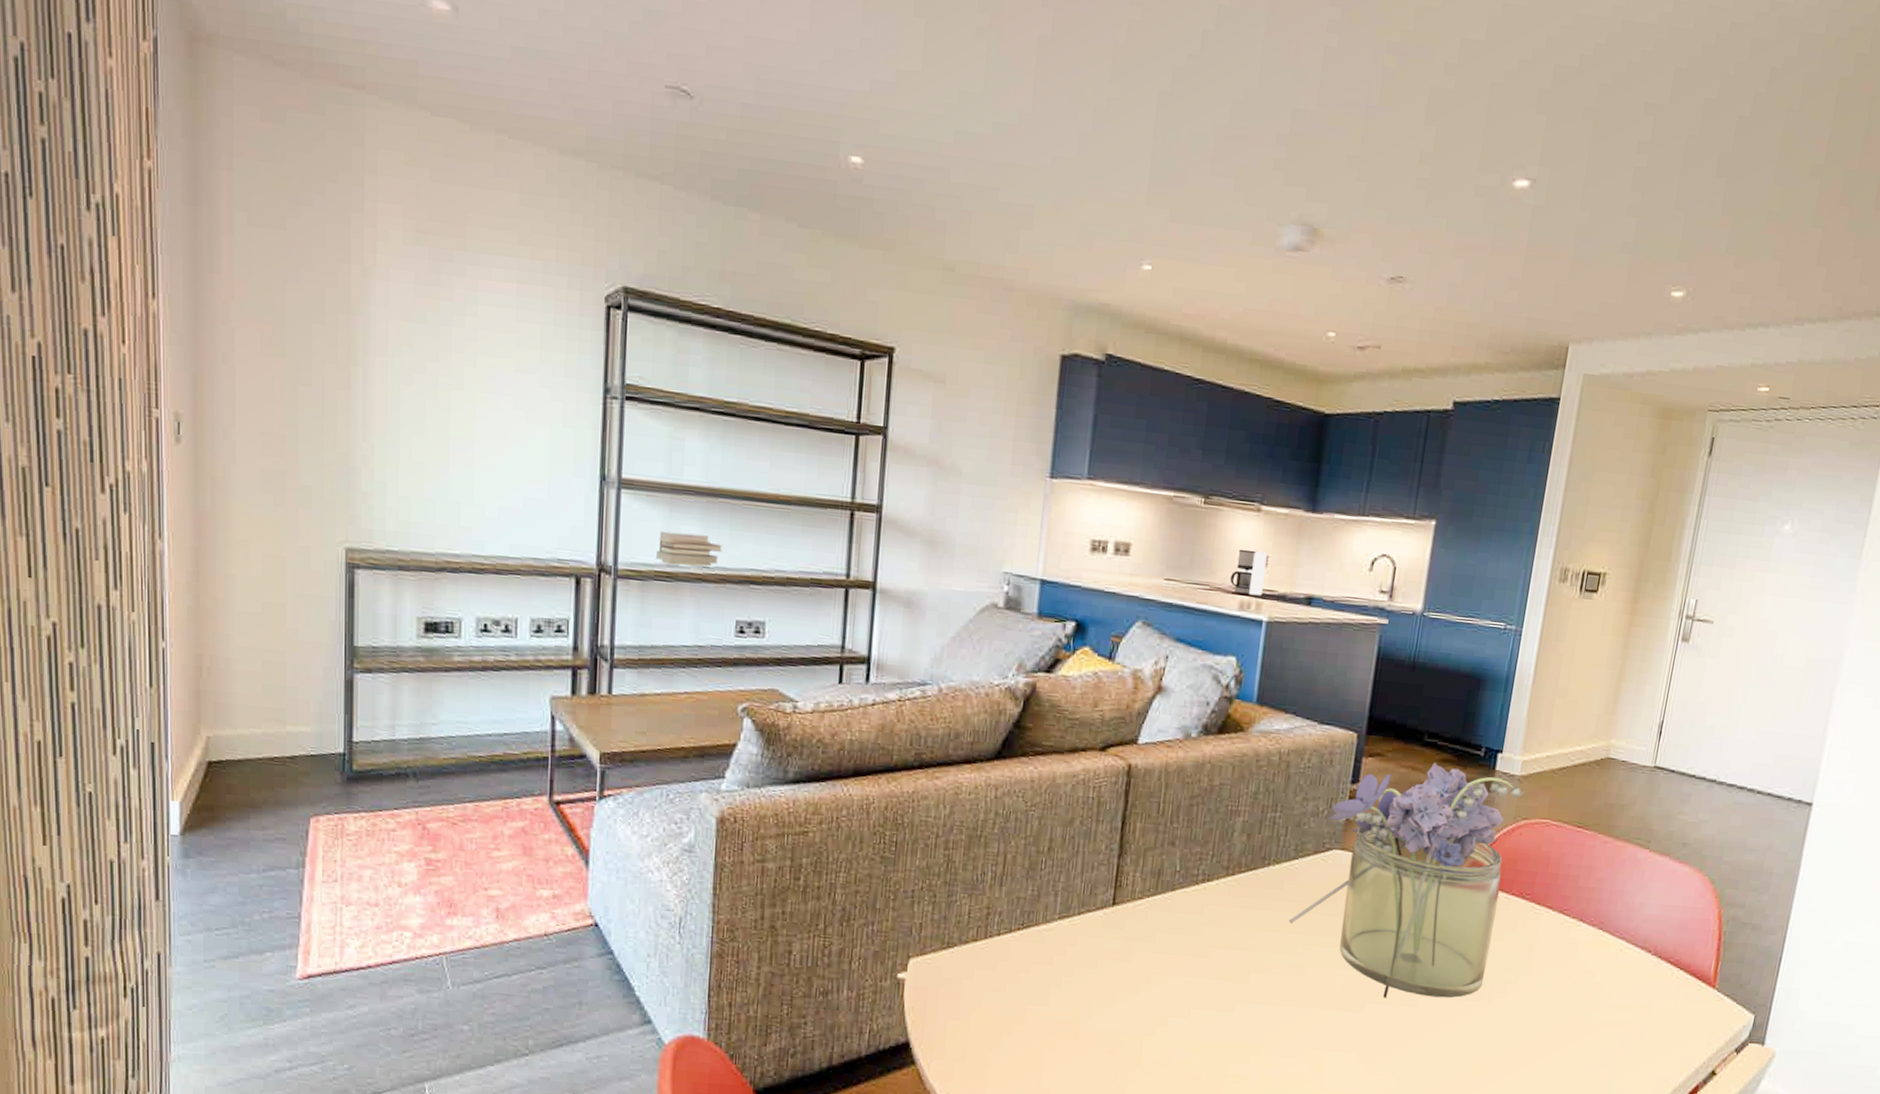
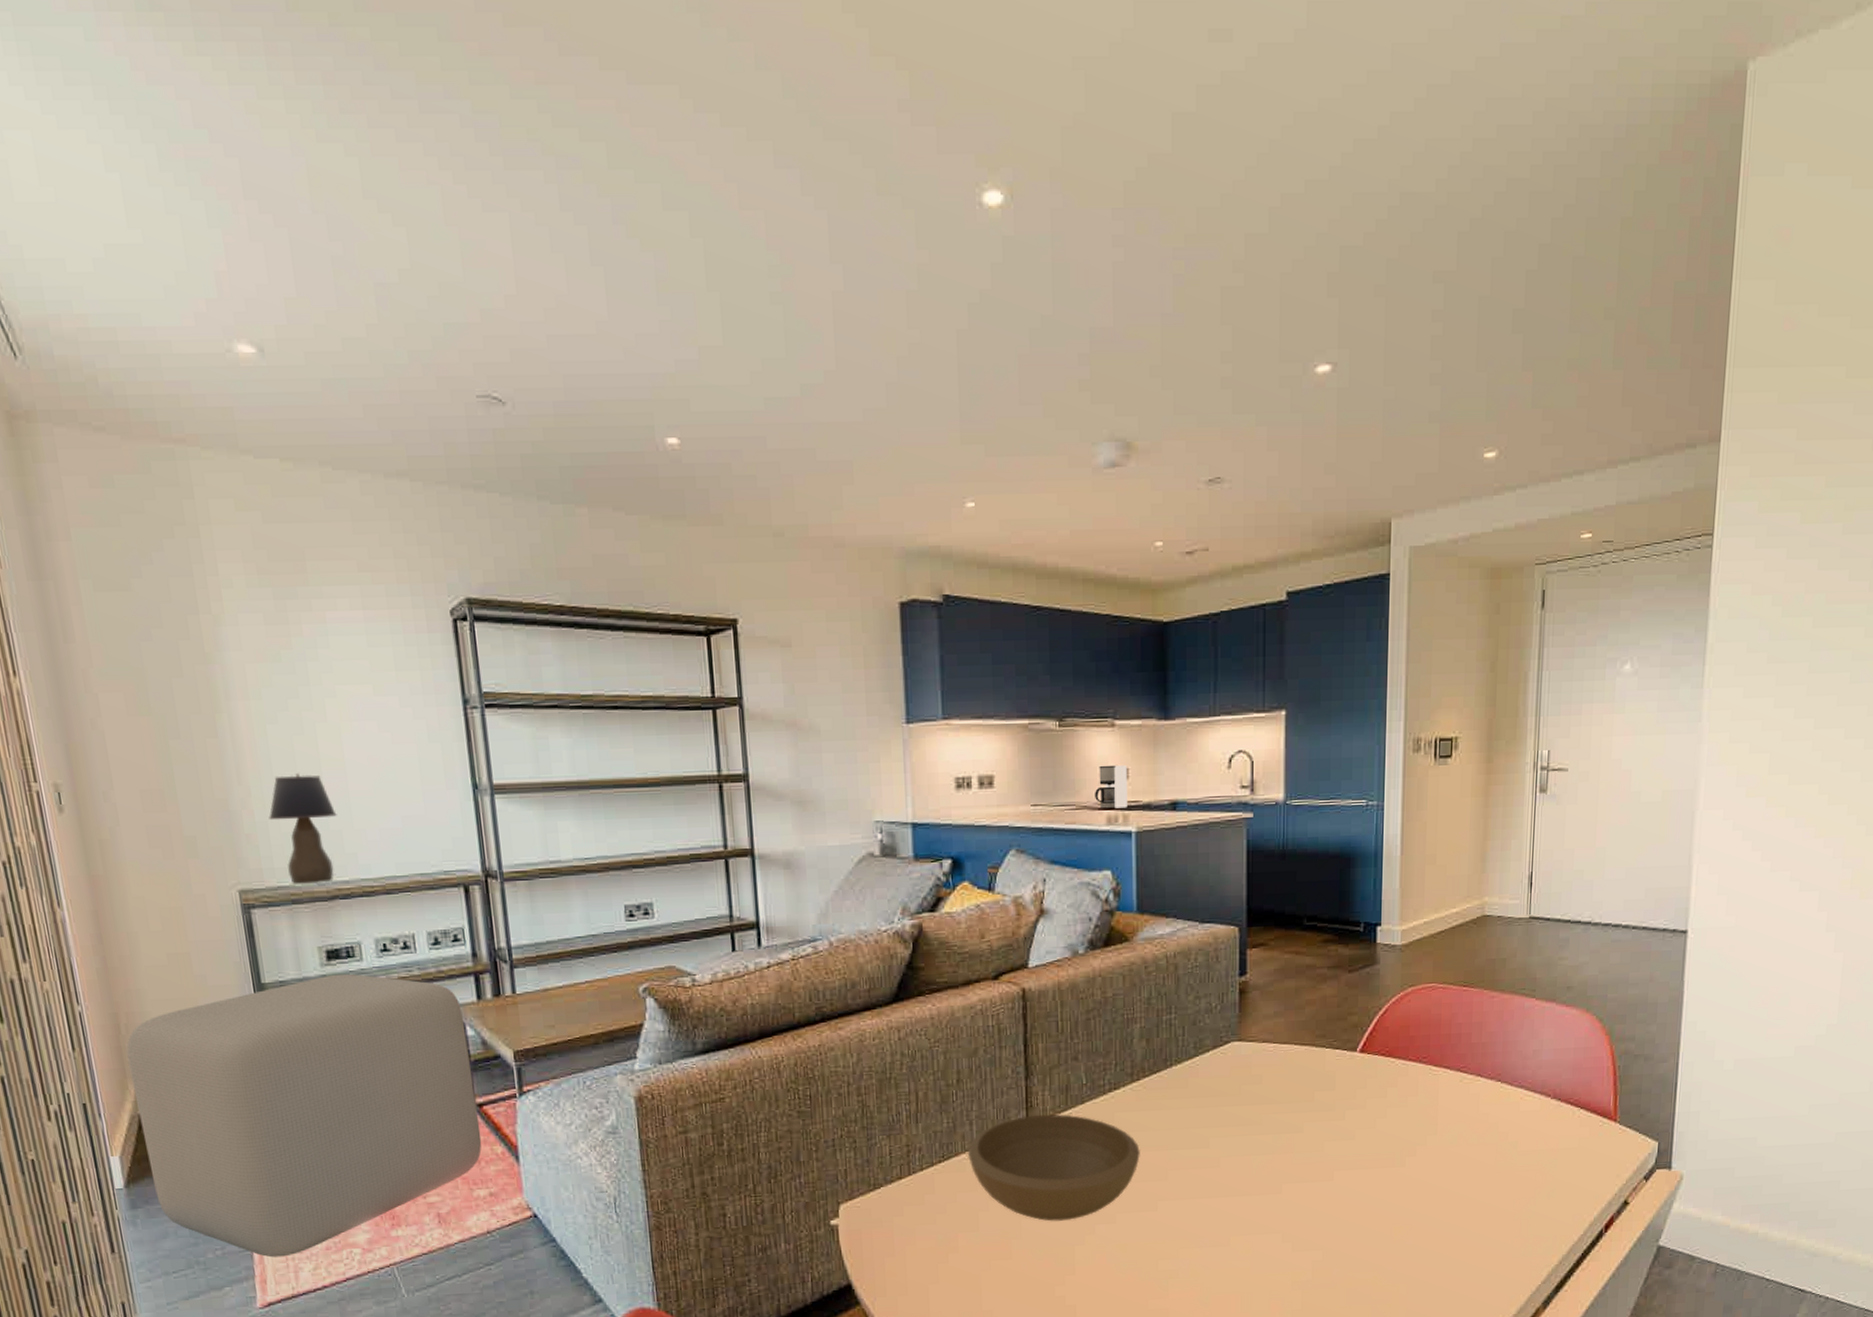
pouf: none [205,647,555,930] -> present [126,973,482,1258]
table lamp: none [388,438,458,554] -> present [269,773,337,884]
books: present [656,531,722,567] -> none [538,826,601,861]
bowl: none [1047,894,1225,1009] -> present [967,1114,1140,1221]
flower bouquet: present [1289,762,1524,999] -> none [1198,944,1407,1177]

